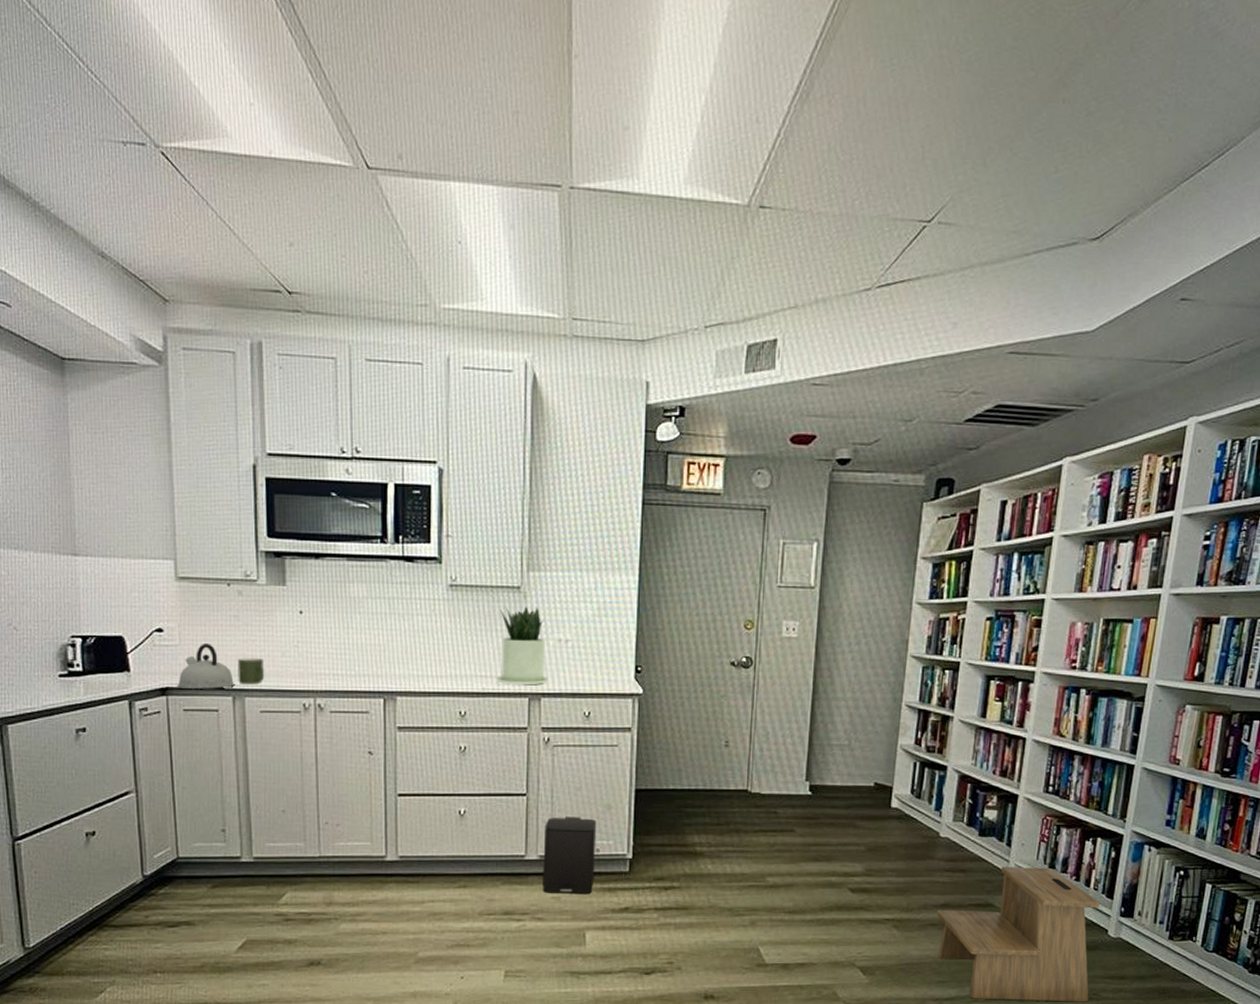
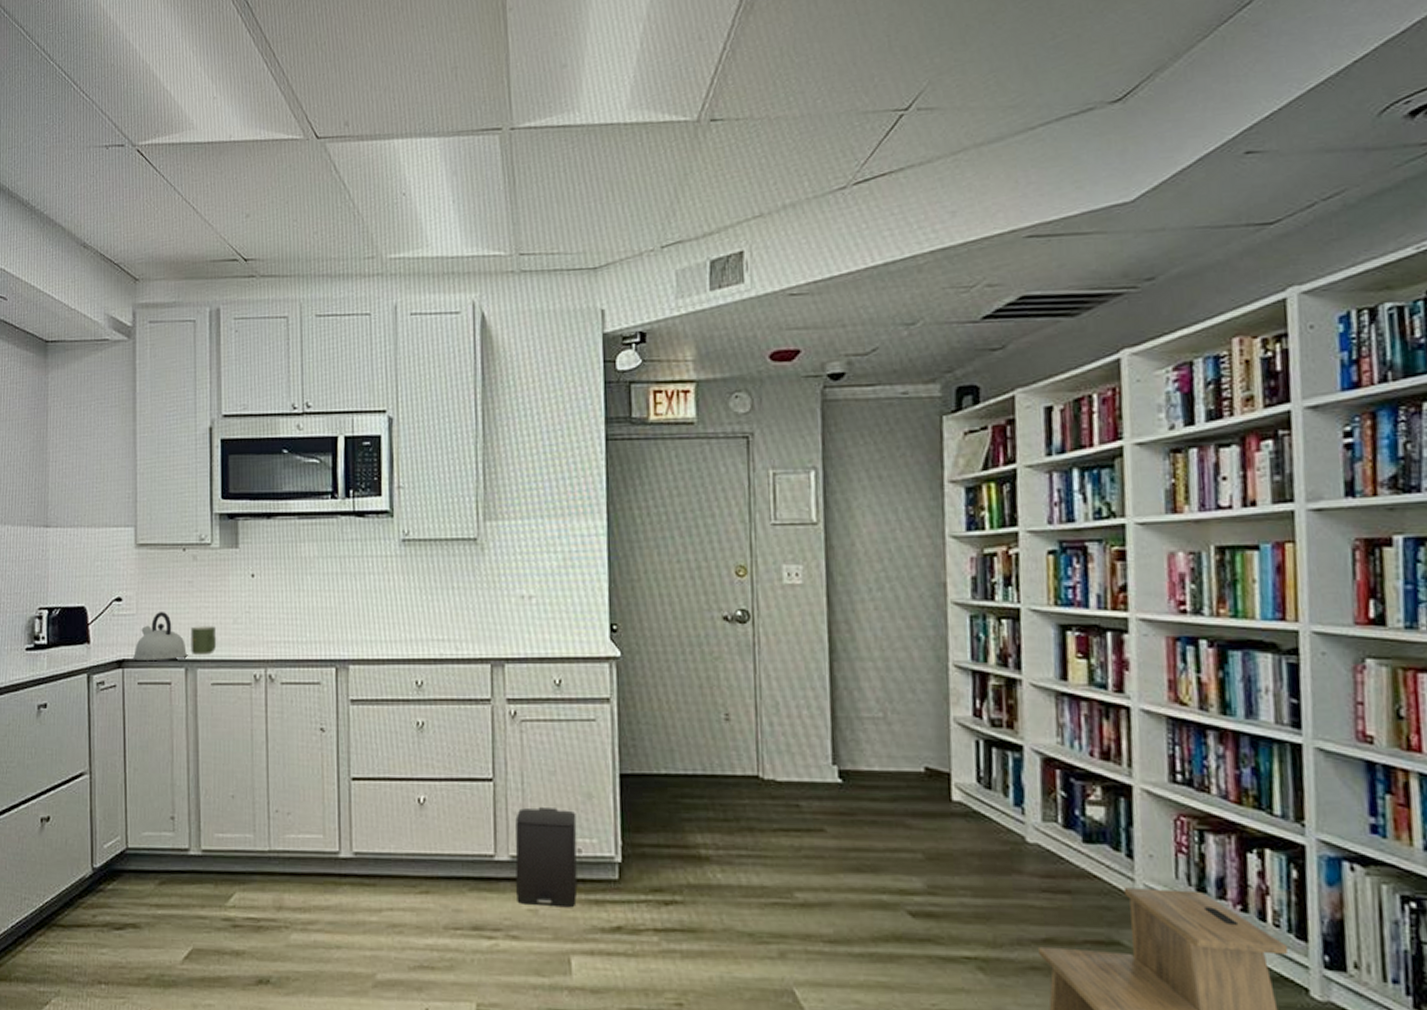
planter: present [496,606,549,686] -> none [455,559,512,650]

